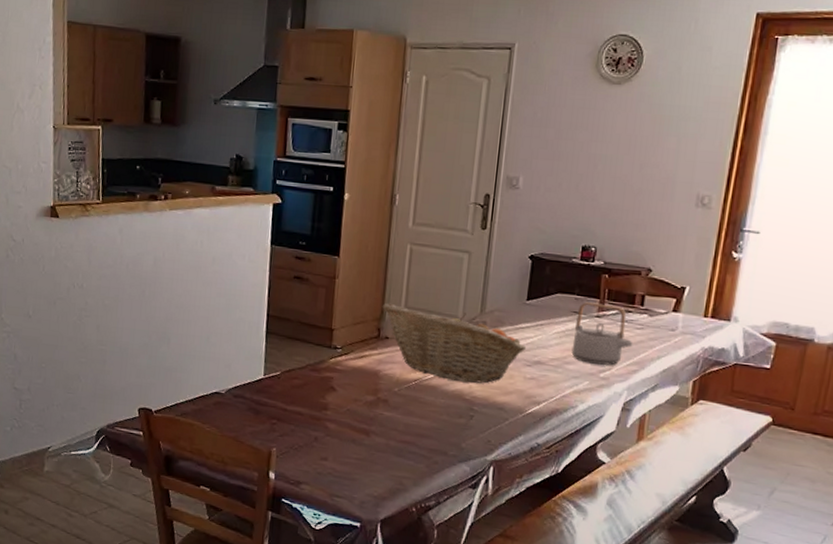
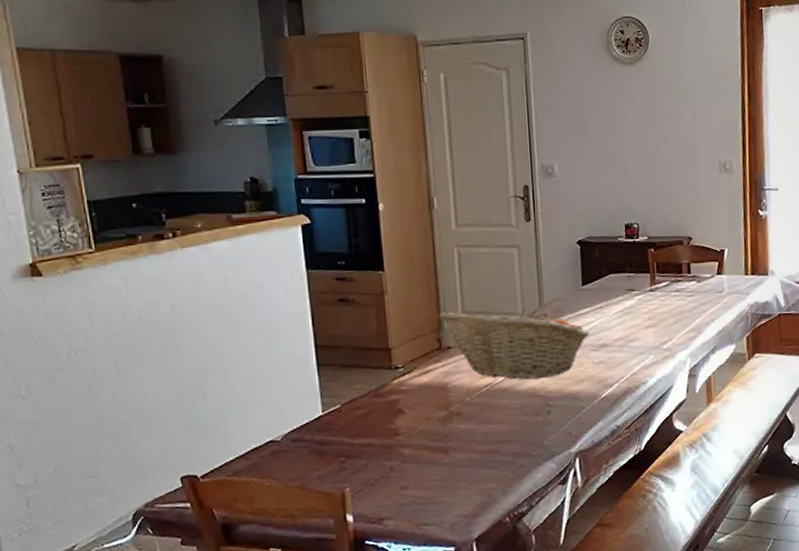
teapot: present [571,302,633,366] -> none [631,277,688,338]

